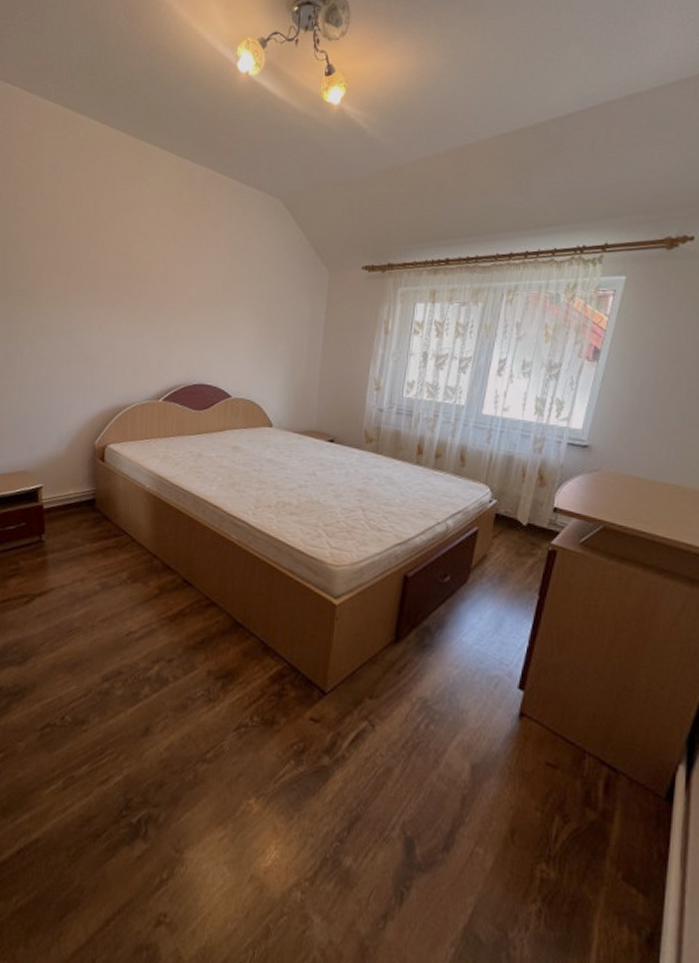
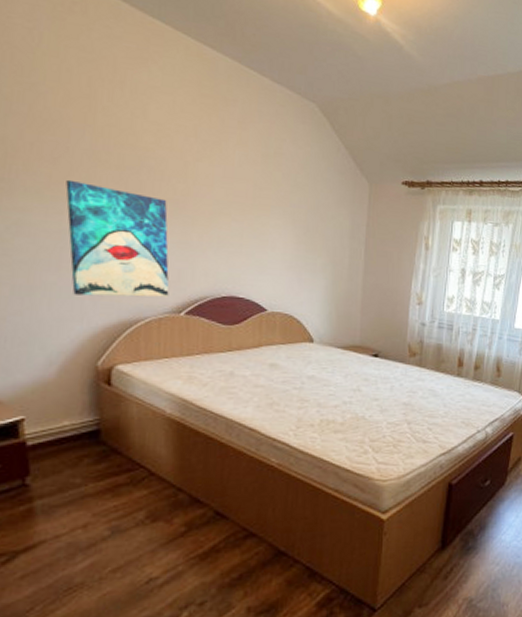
wall art: none [76,288,151,386] -> present [66,179,170,297]

